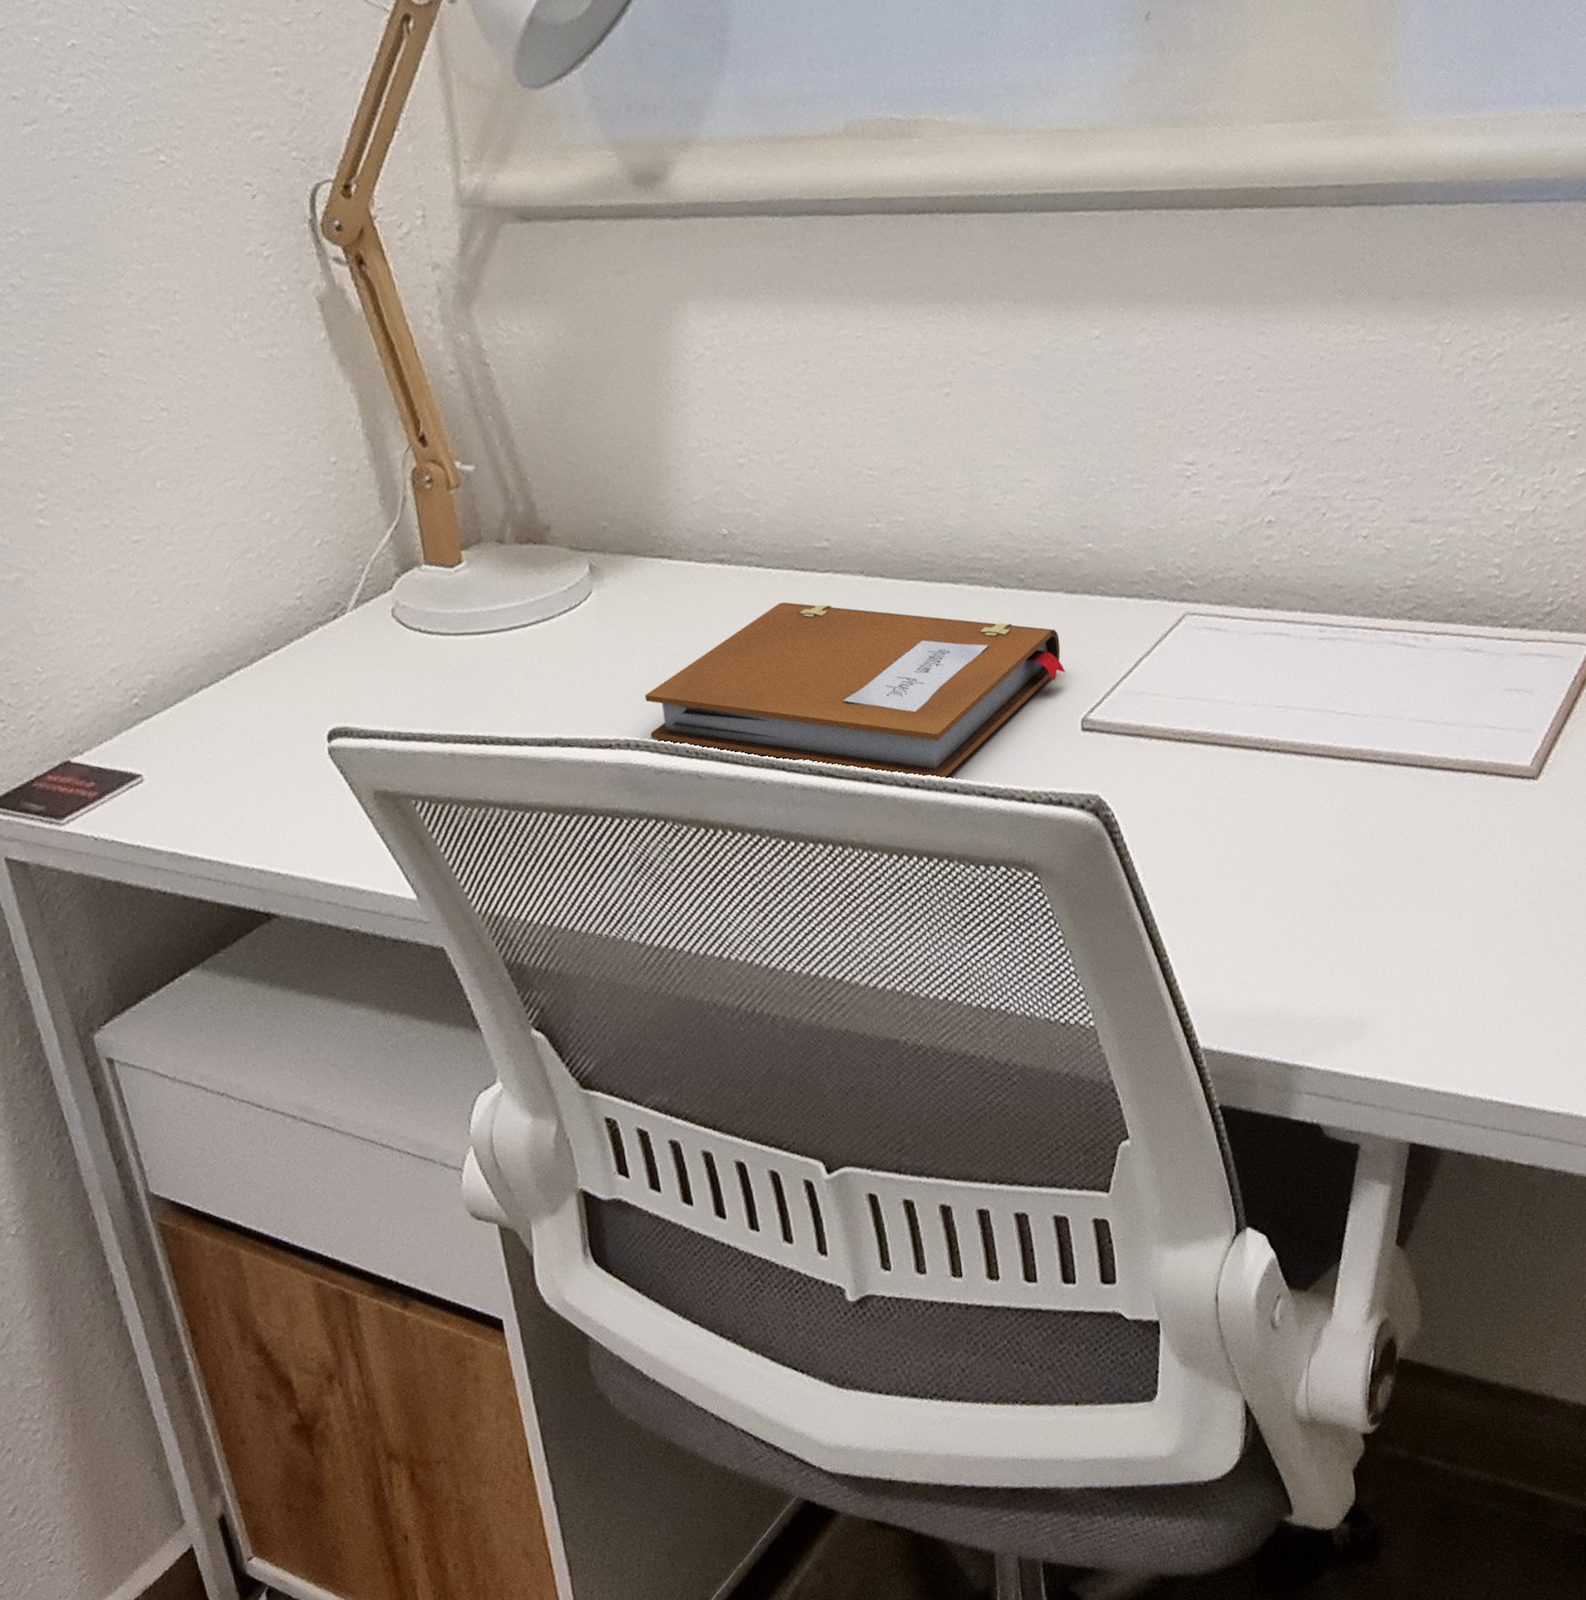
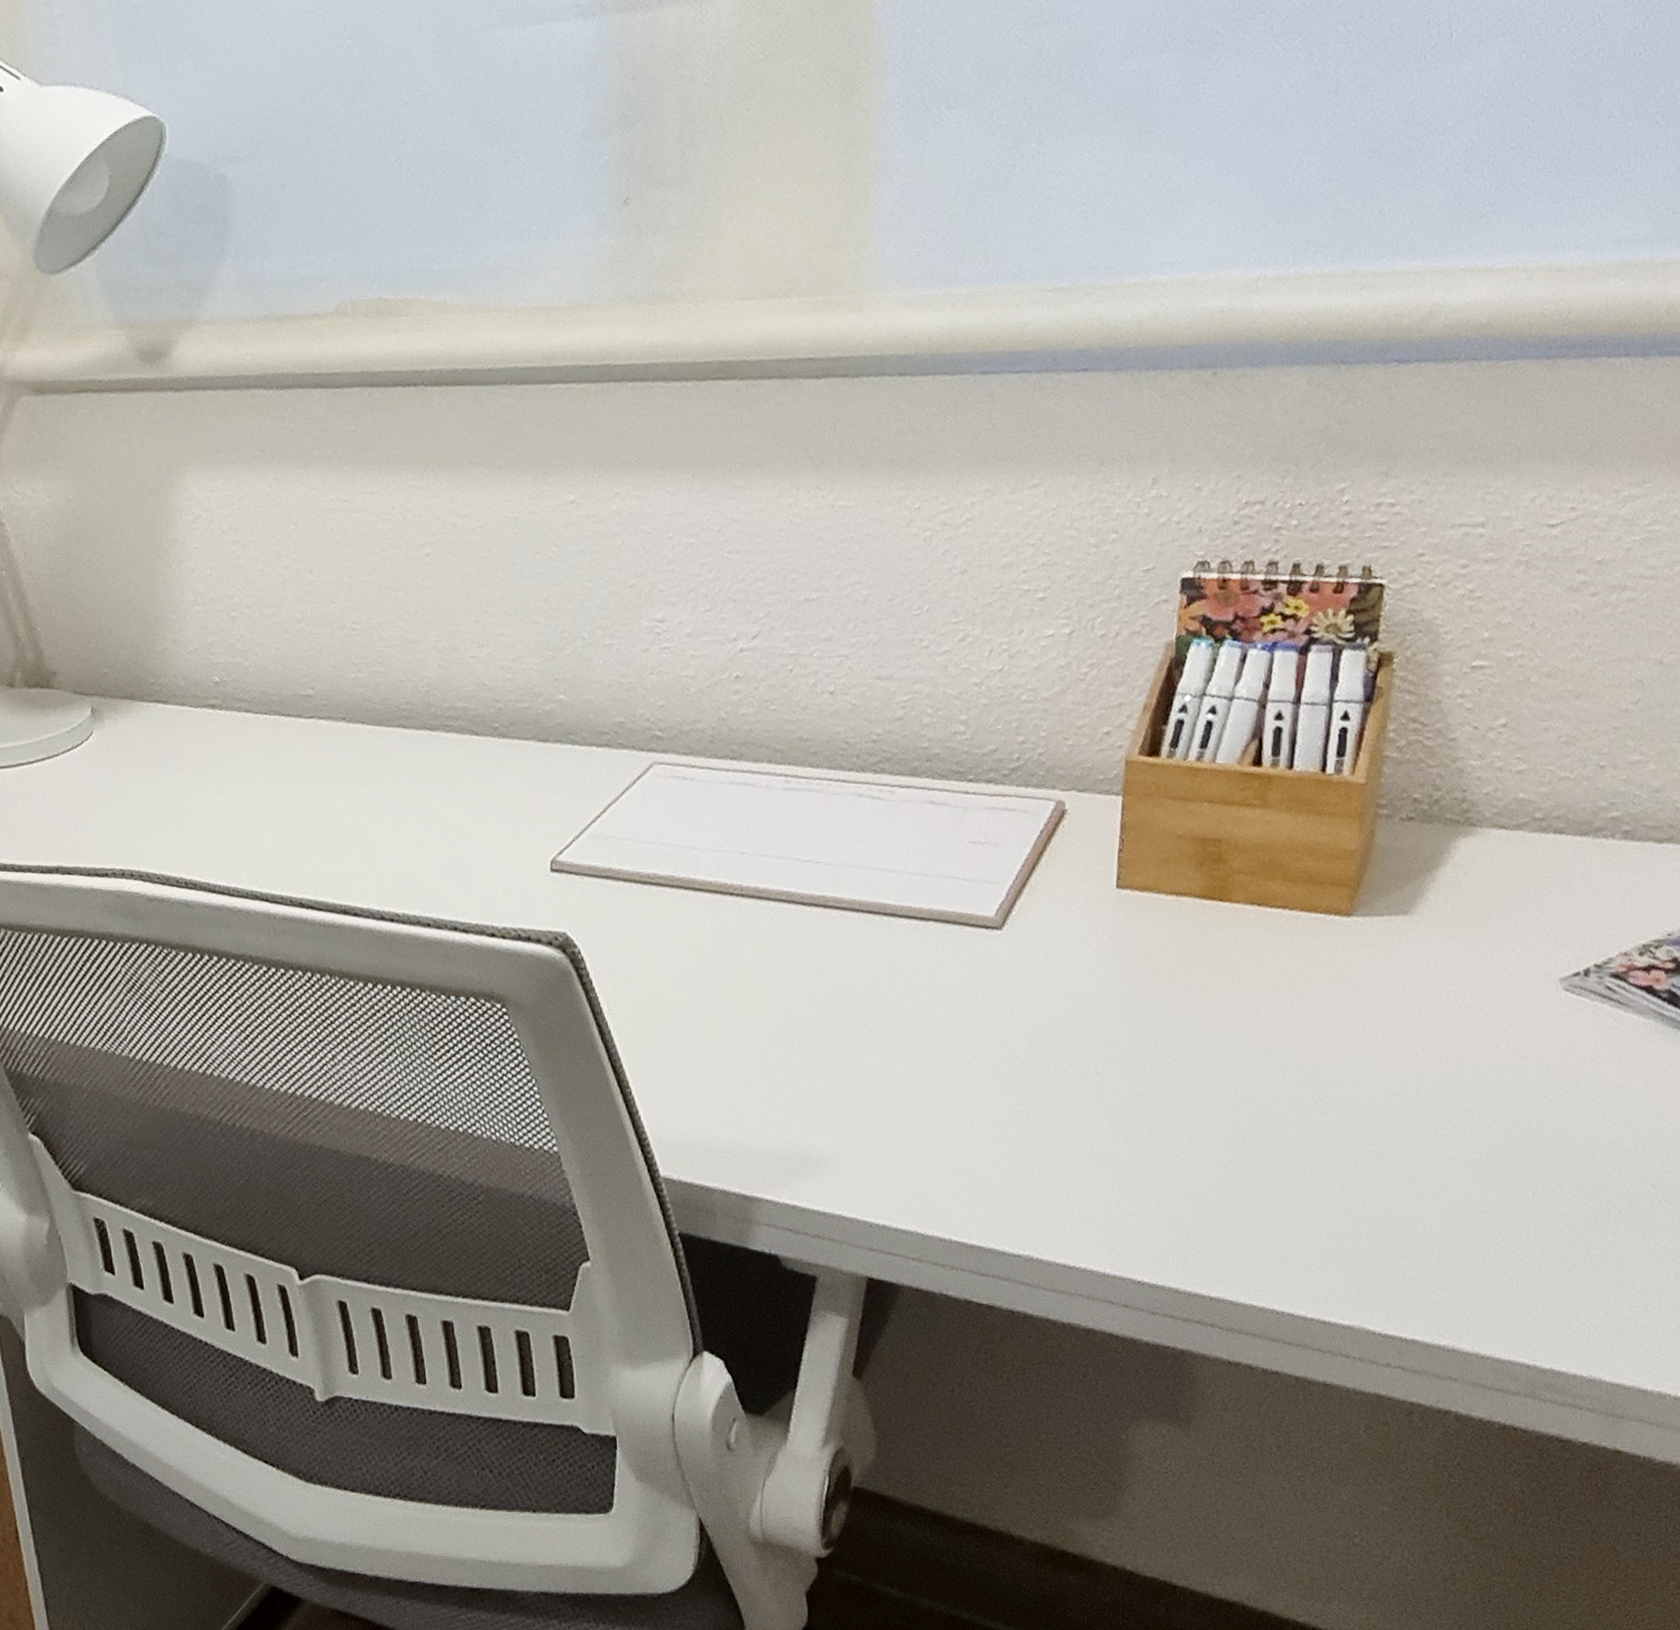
notebook: present [644,602,1065,779] -> none [139,745,536,914]

